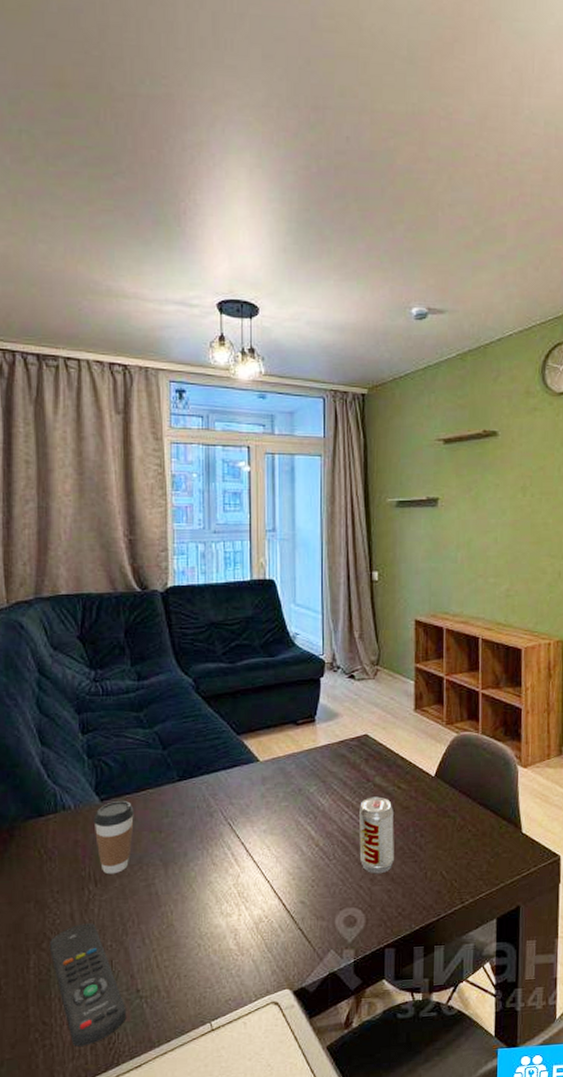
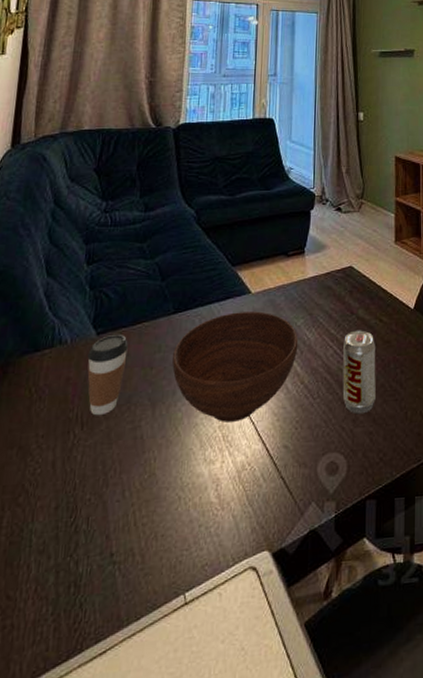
remote control: present [50,923,127,1047] -> none [26,473,98,628]
bowl: none [181,779,312,881] -> present [172,311,299,422]

